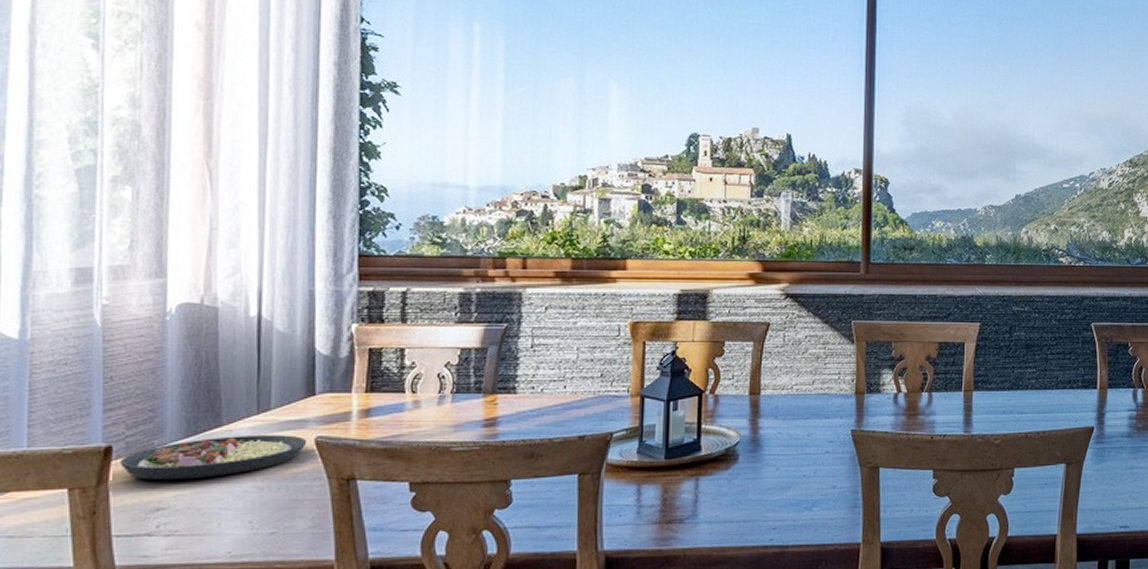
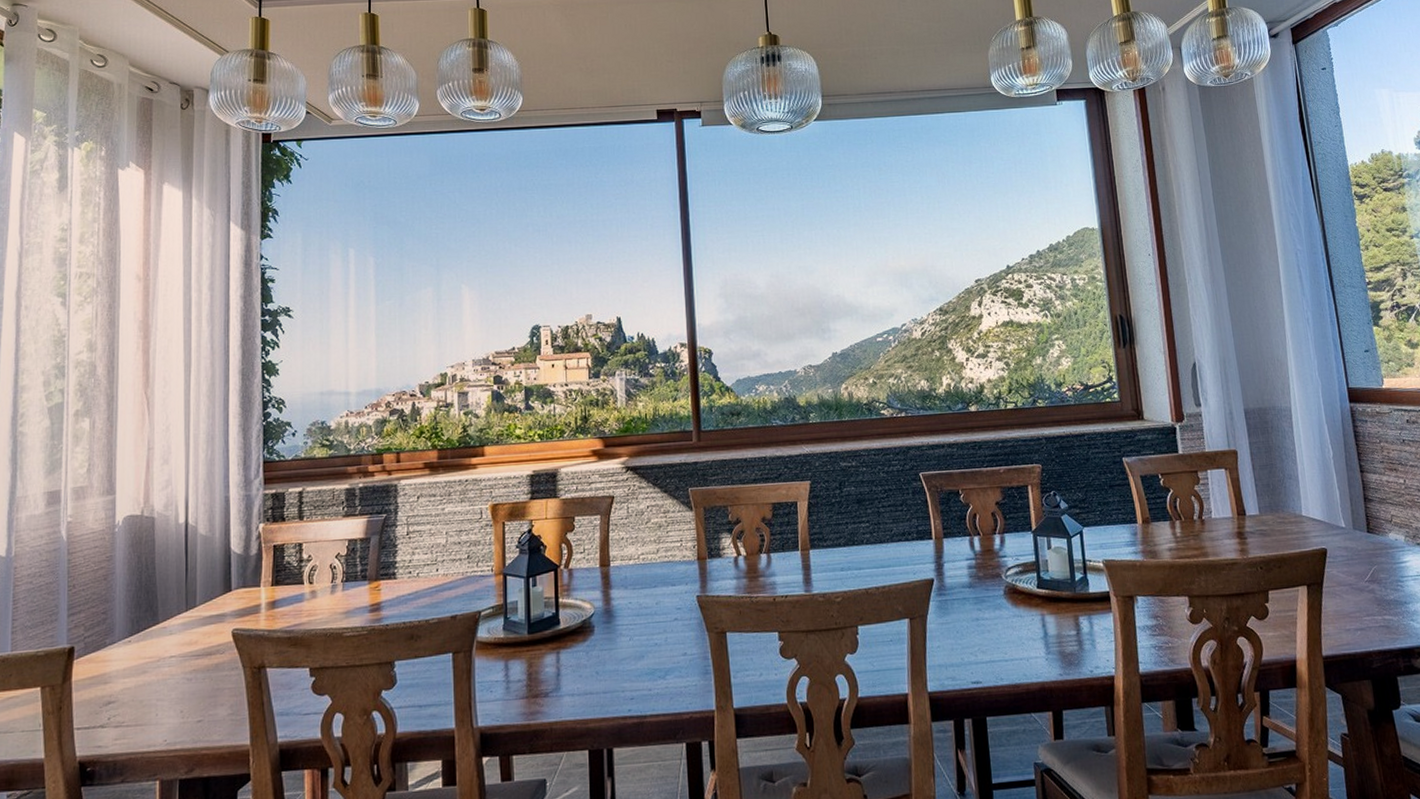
plate: present [120,435,307,480] -> none [80,629,226,676]

